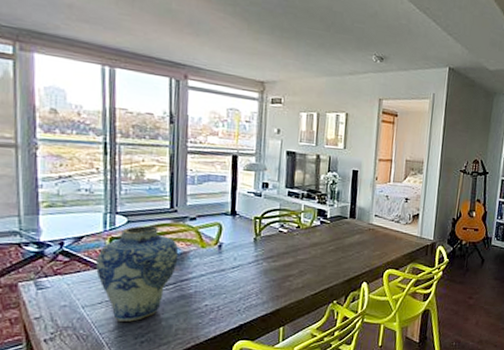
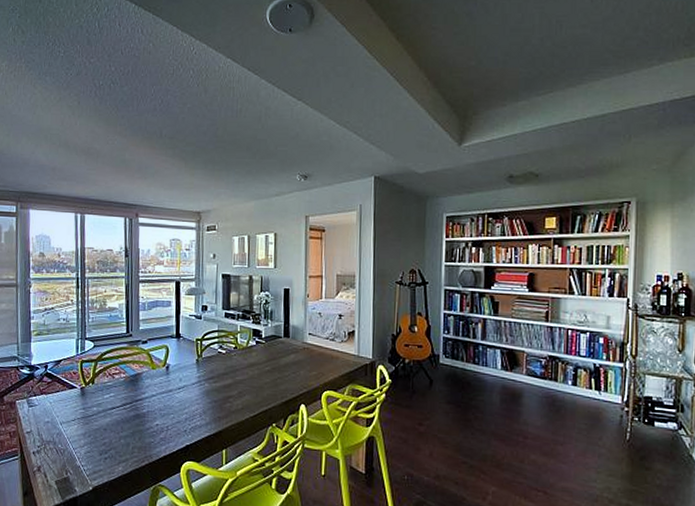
vase: present [96,225,179,322] -> none [71,349,134,439]

